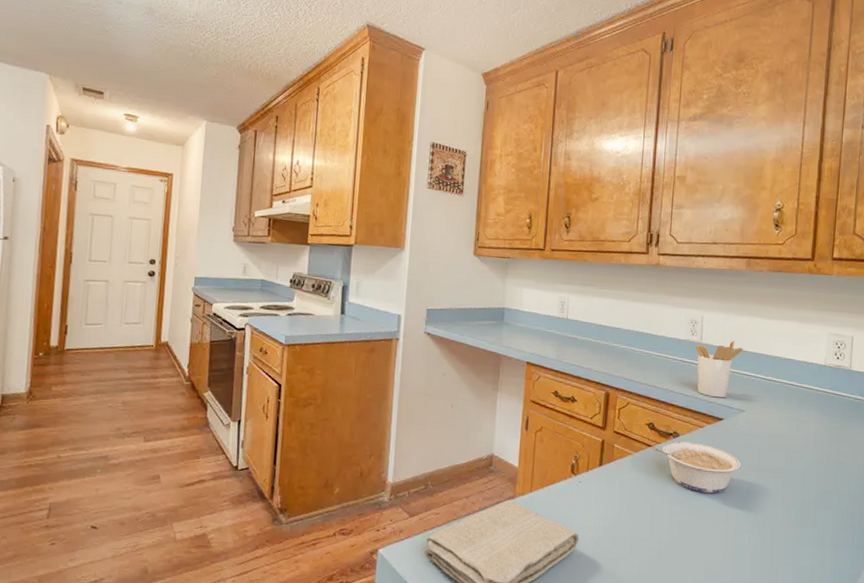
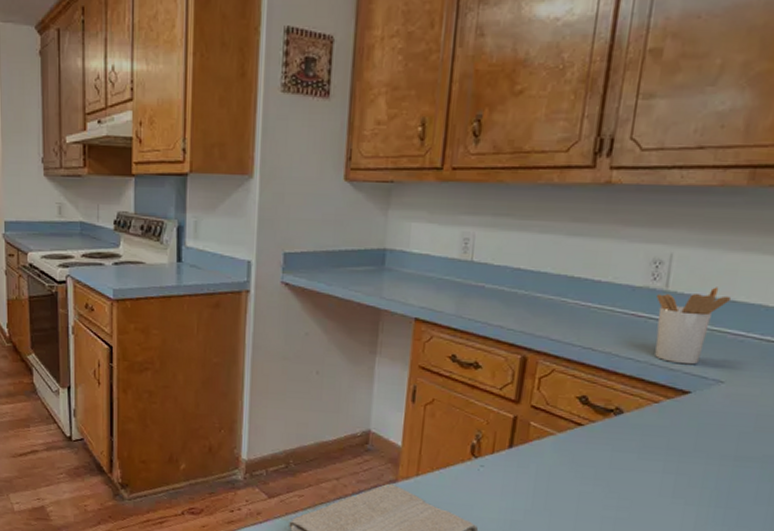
legume: present [651,441,741,494] -> none [581,419,711,486]

